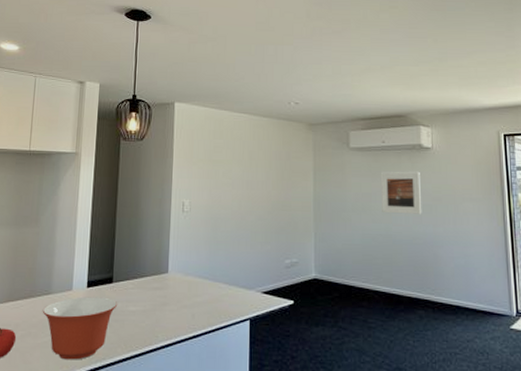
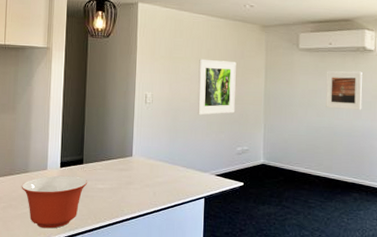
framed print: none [240,161,282,224] -> present [197,59,236,115]

